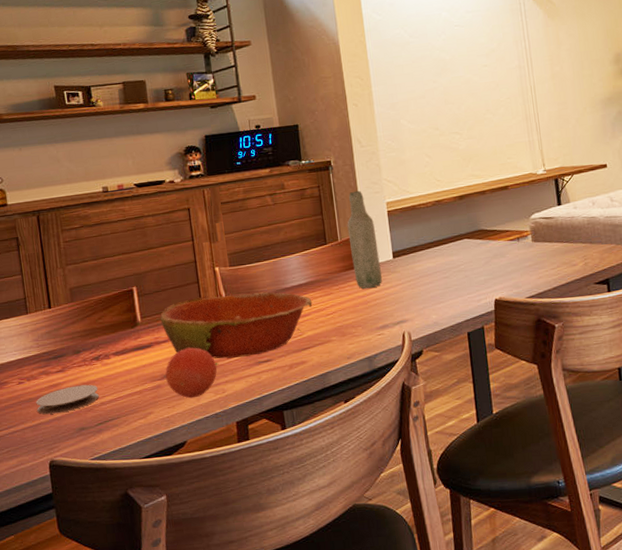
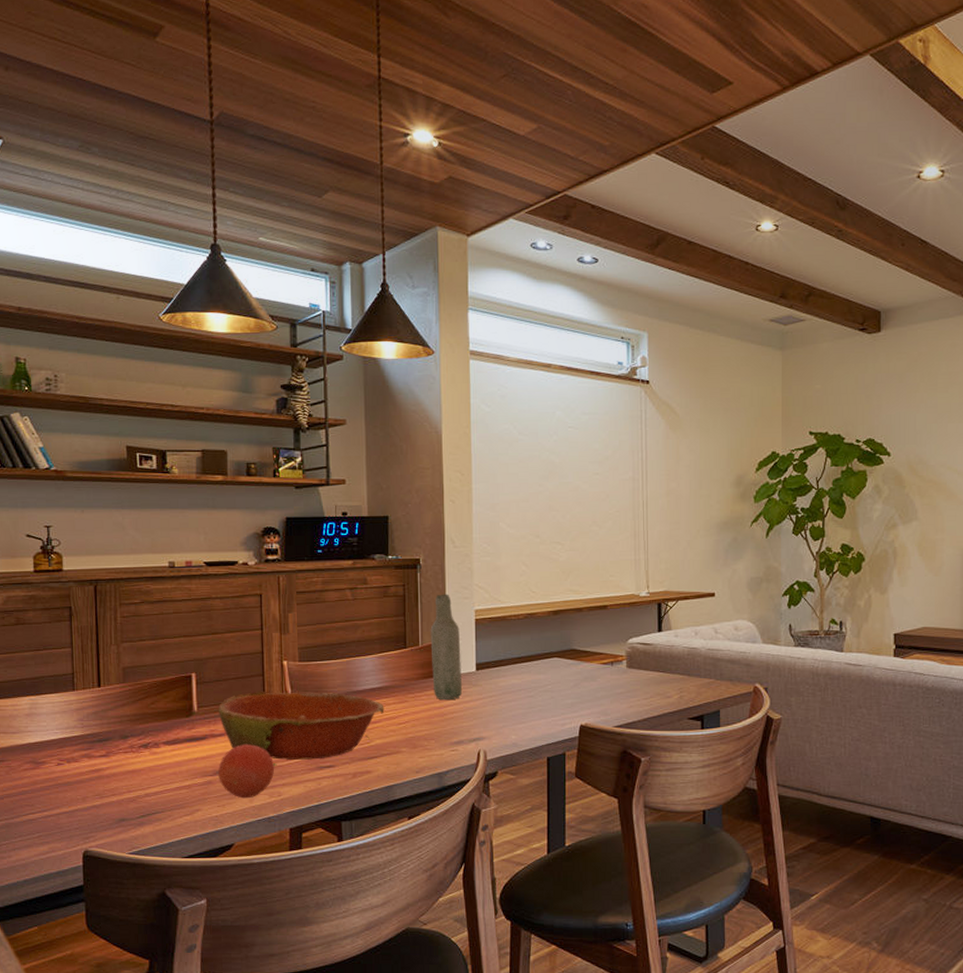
coaster: present [36,384,99,415] -> none [74,773,144,801]

